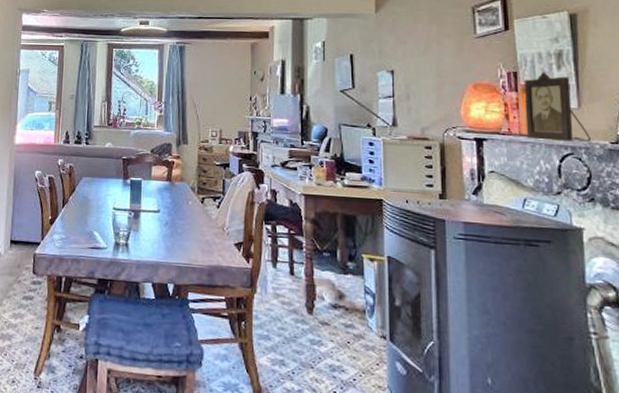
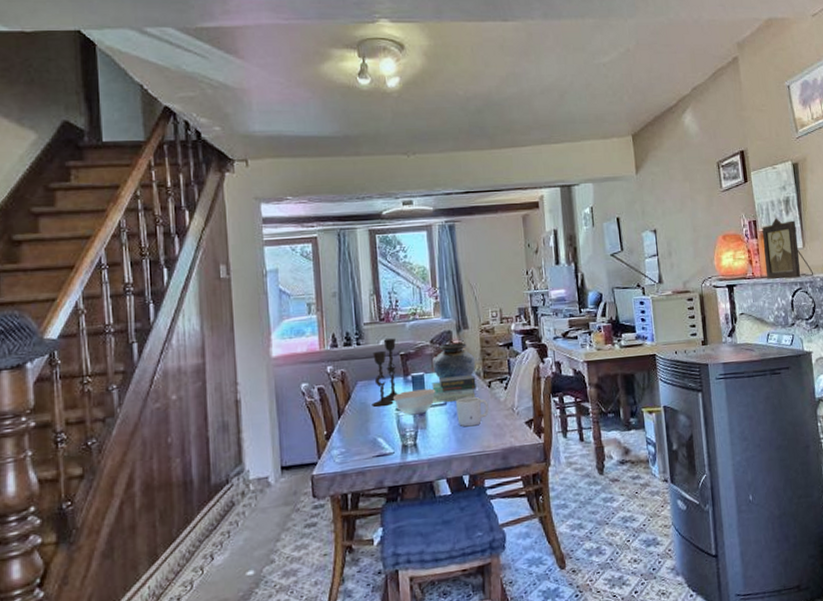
candlestick: none [92,142,120,204] -> present [372,338,398,408]
bowl: none [111,193,151,218] -> present [392,388,436,416]
books: none [147,186,190,211] -> present [431,375,477,403]
vase: none [151,155,192,189] -> present [433,342,476,379]
mug: none [168,208,200,238] -> present [456,396,489,427]

